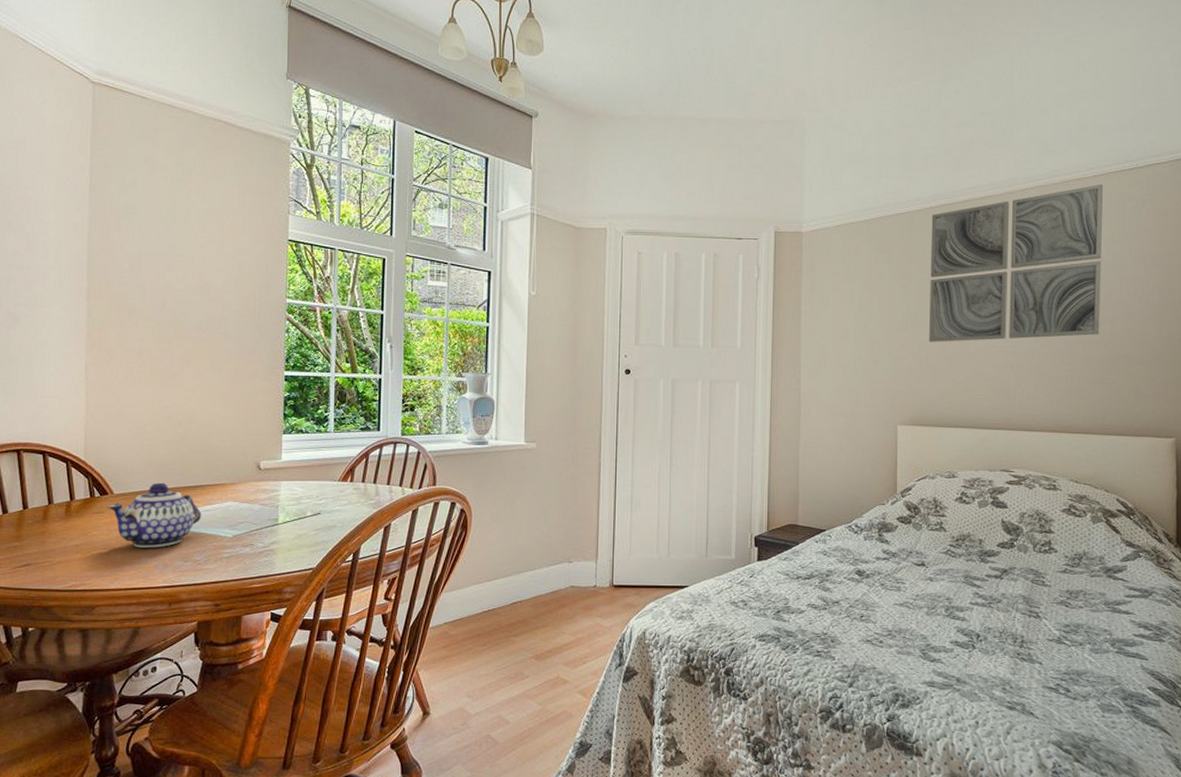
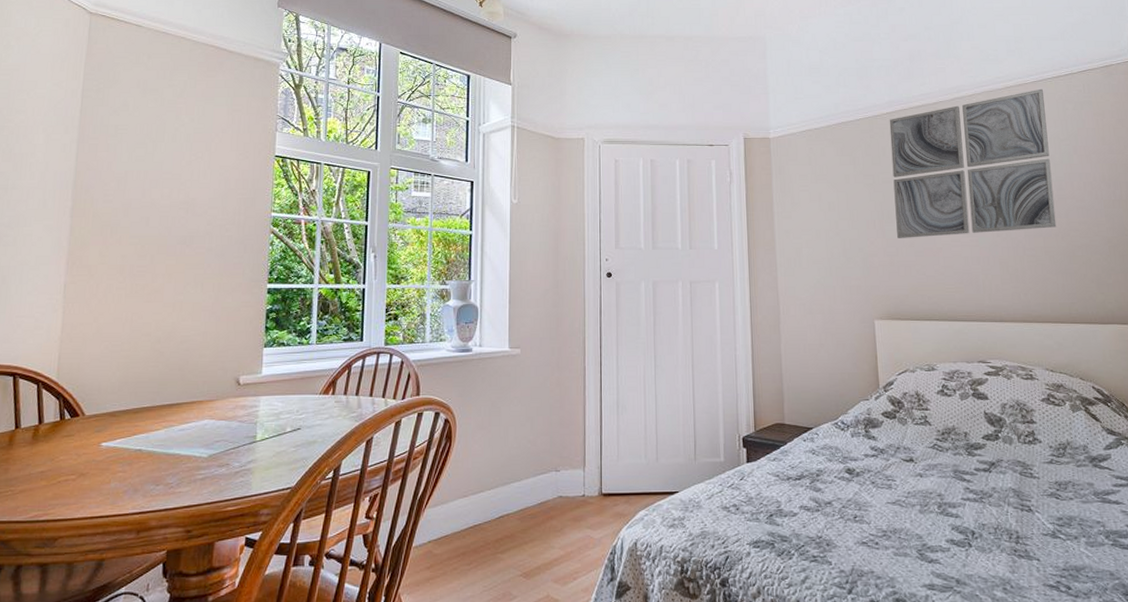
teapot: present [107,482,202,548] -> none [77,402,177,472]

